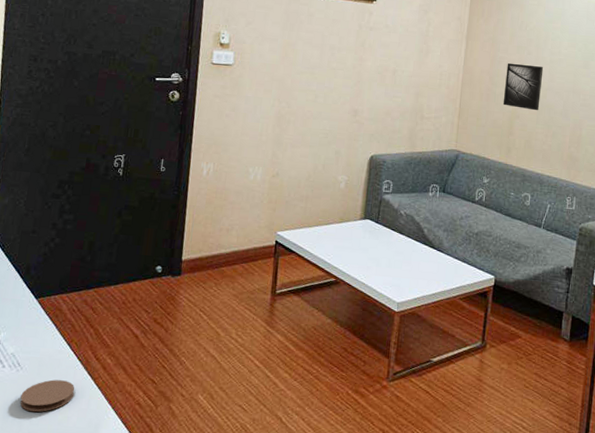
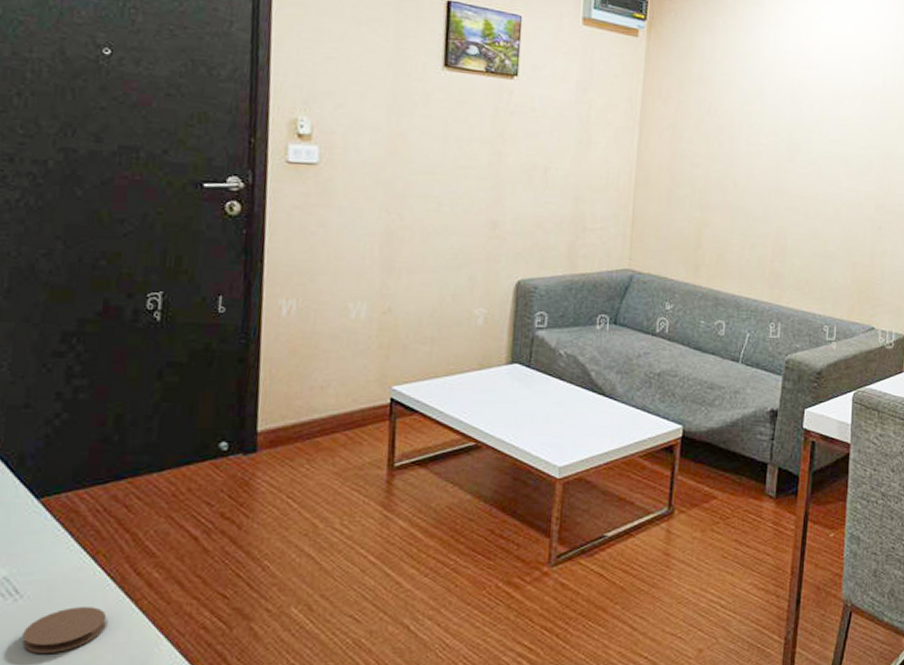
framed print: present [503,62,544,111] -> none [688,156,739,217]

